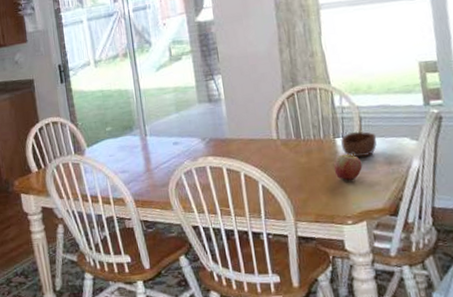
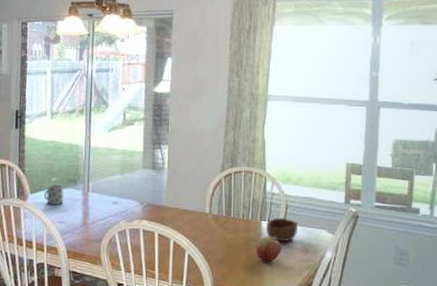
mug: none [101,134,122,156] -> present [44,185,64,205]

